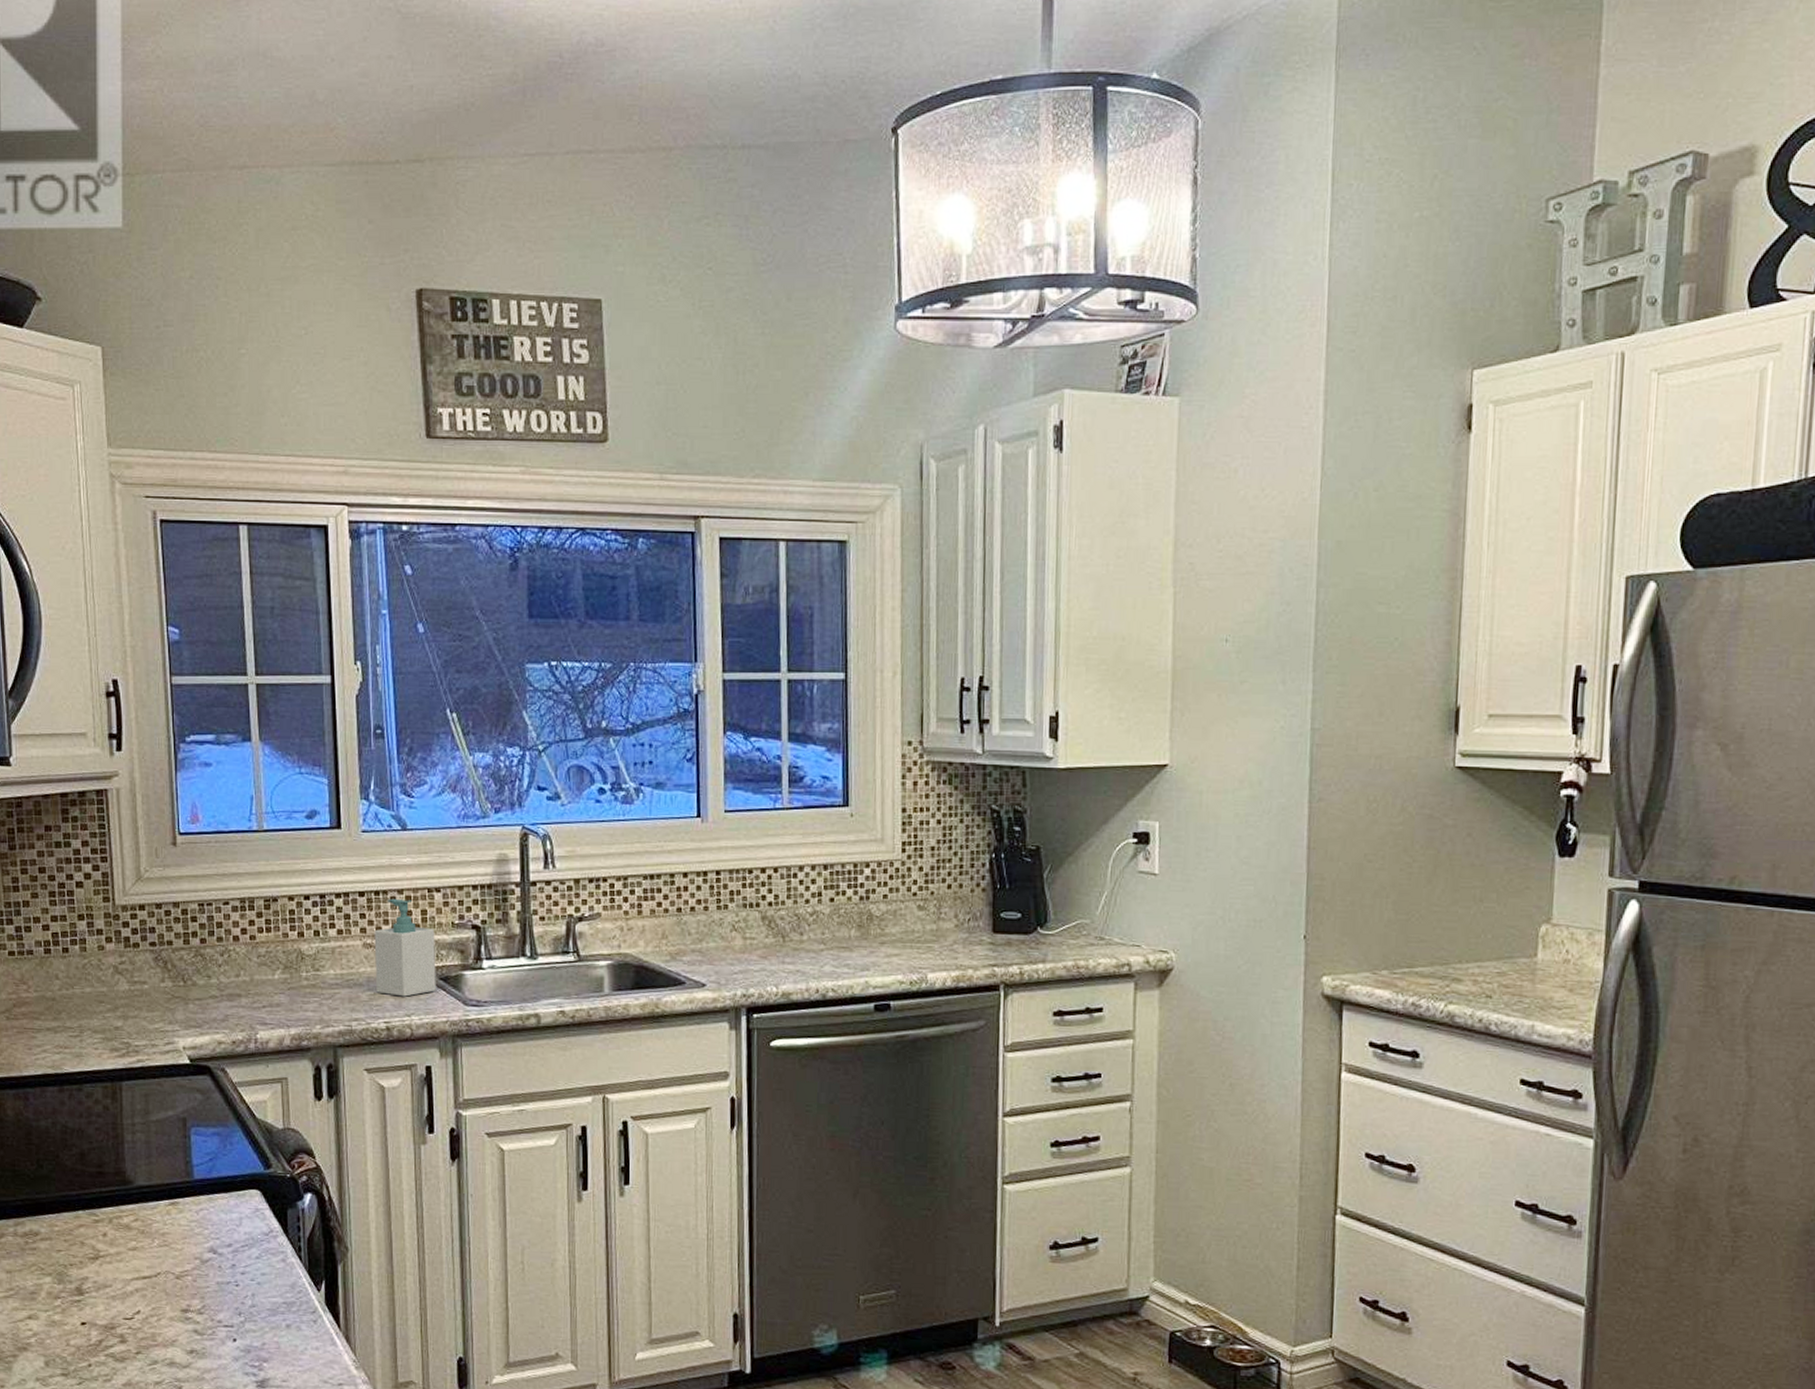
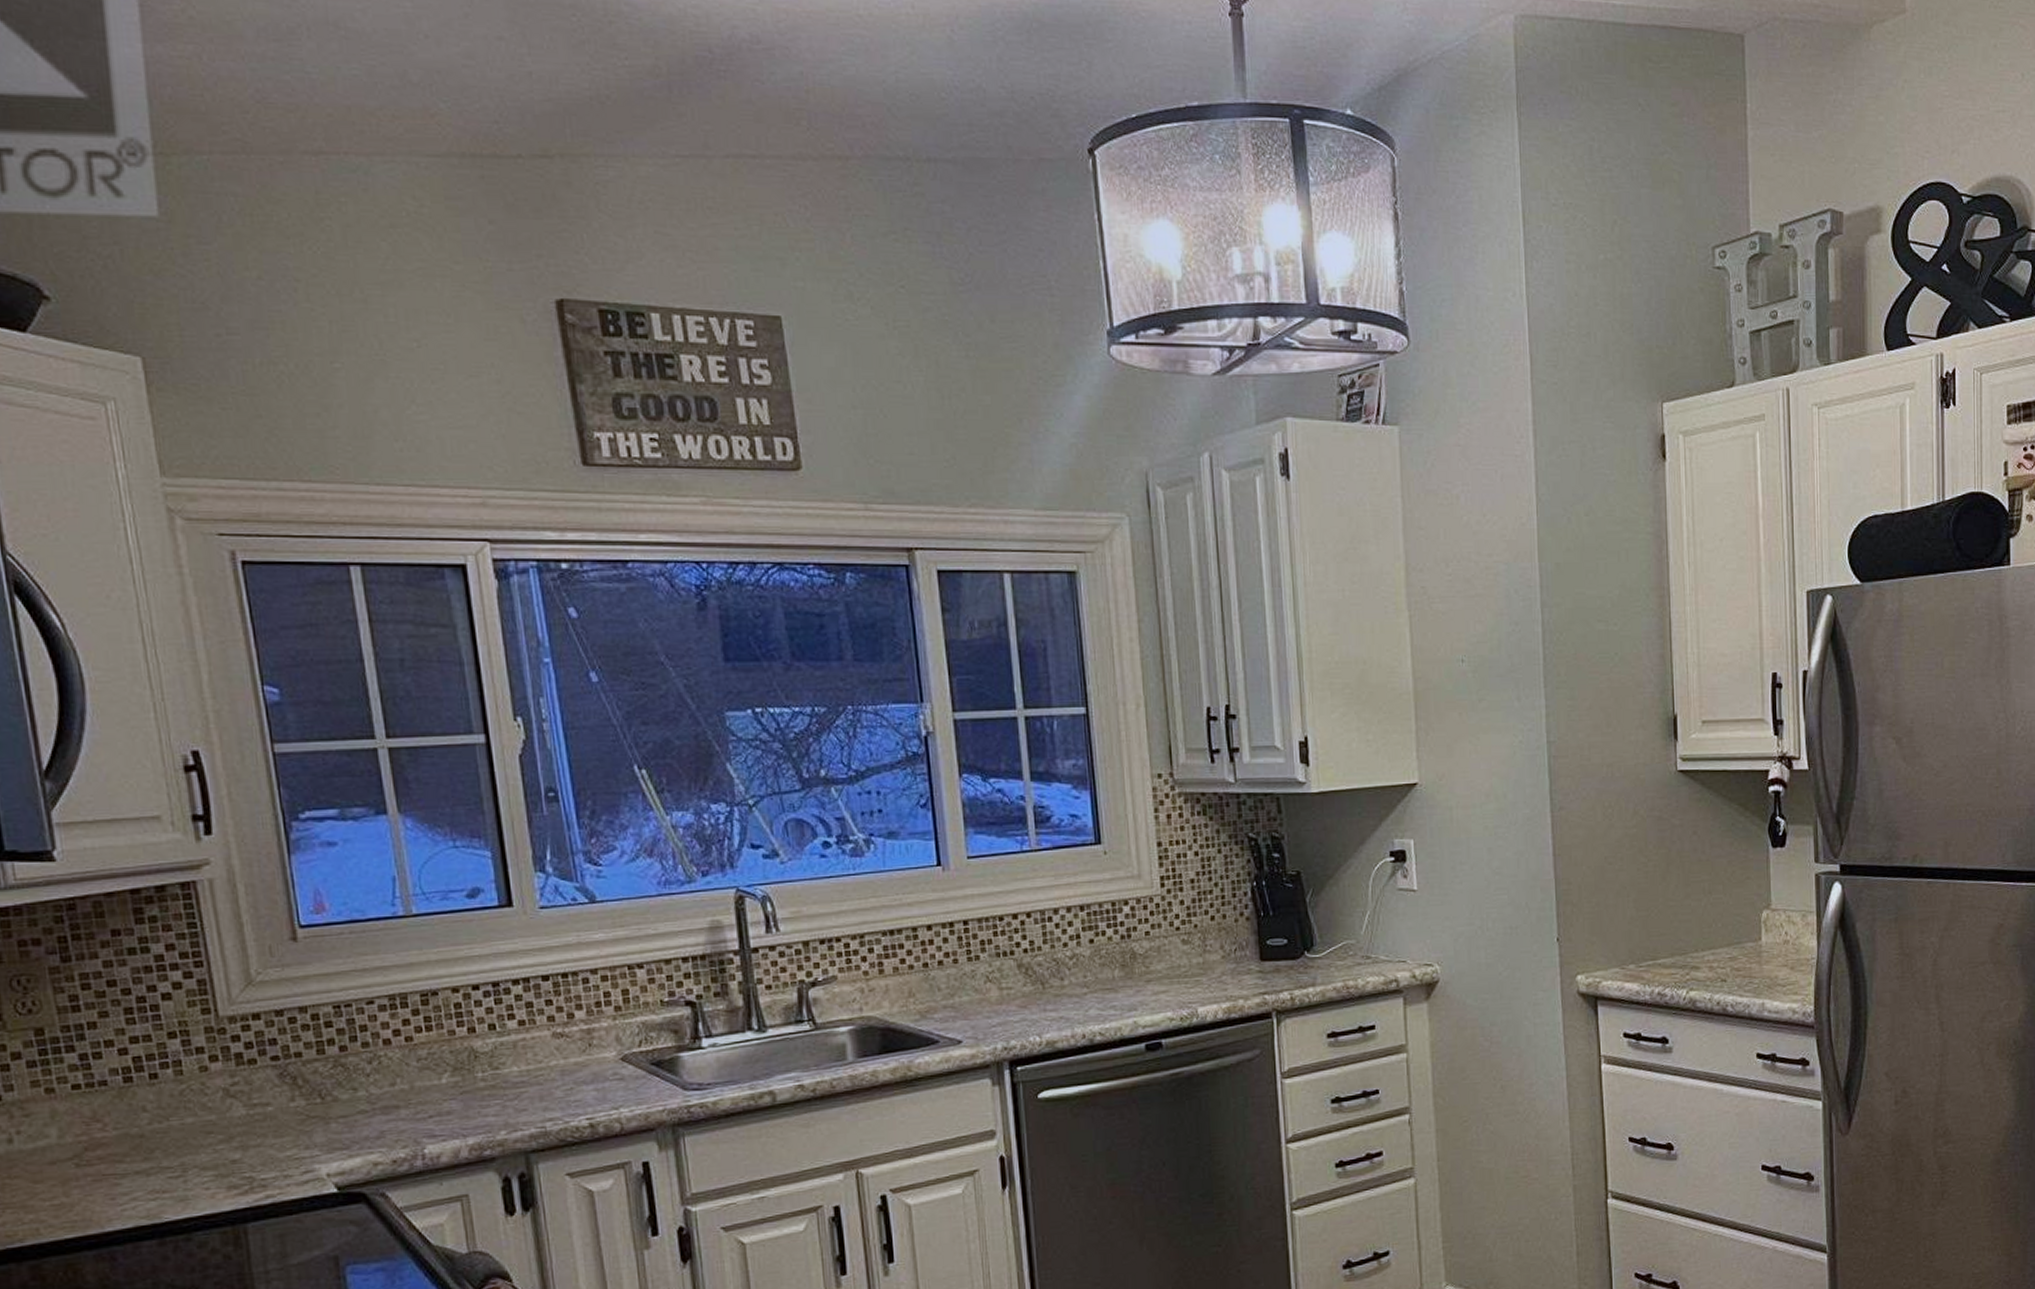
soap bottle: present [374,898,436,997] -> none [565,979,648,1089]

